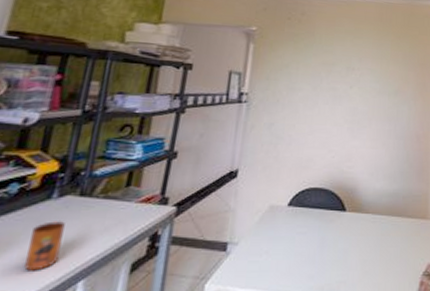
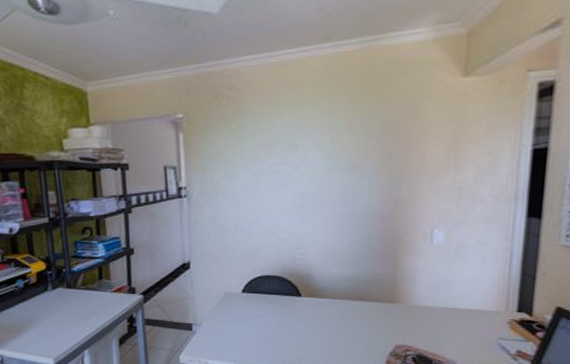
mug: present [24,221,65,271] -> none [42,307,66,342]

